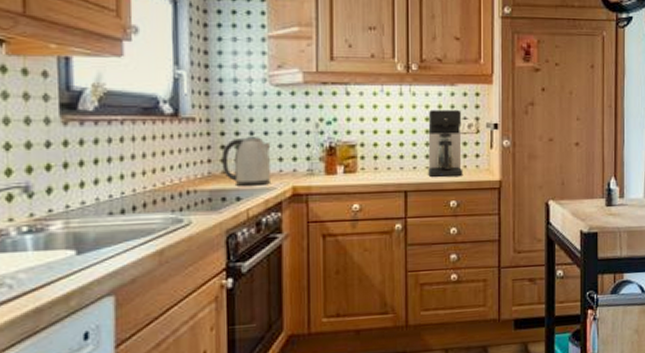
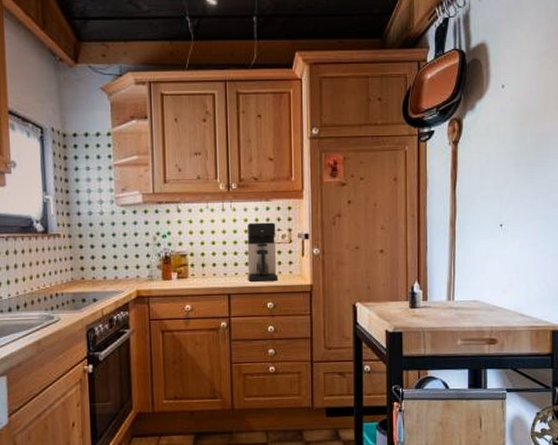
kettle: present [221,137,271,187] -> none [81,249,119,291]

